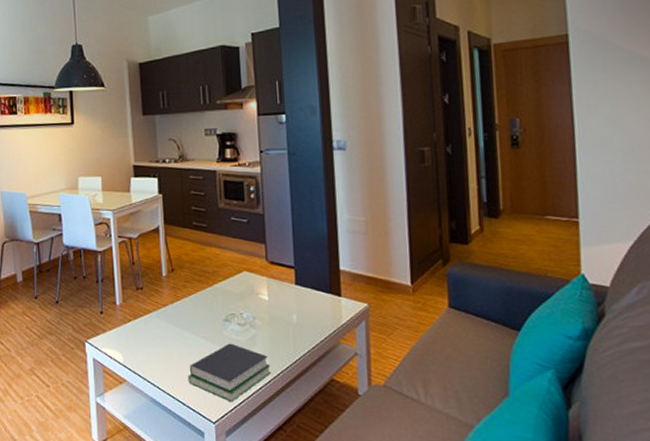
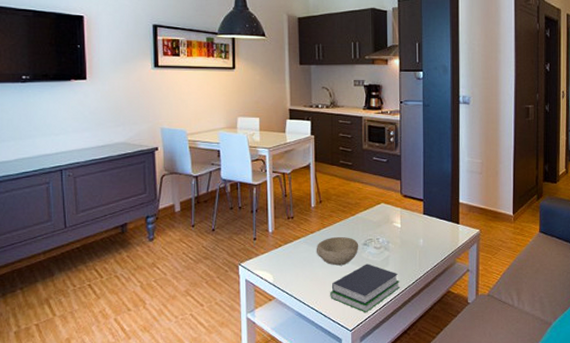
bowl: none [169,310,220,345] -> present [316,236,359,266]

